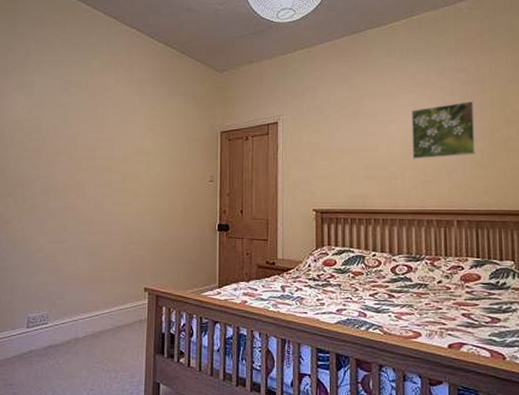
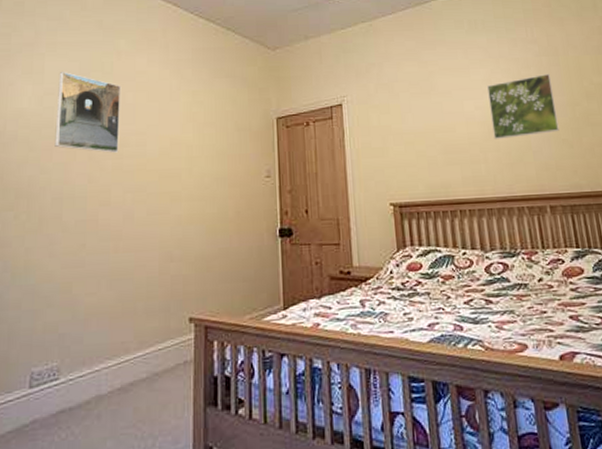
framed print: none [42,86,94,155] -> present [54,71,121,153]

